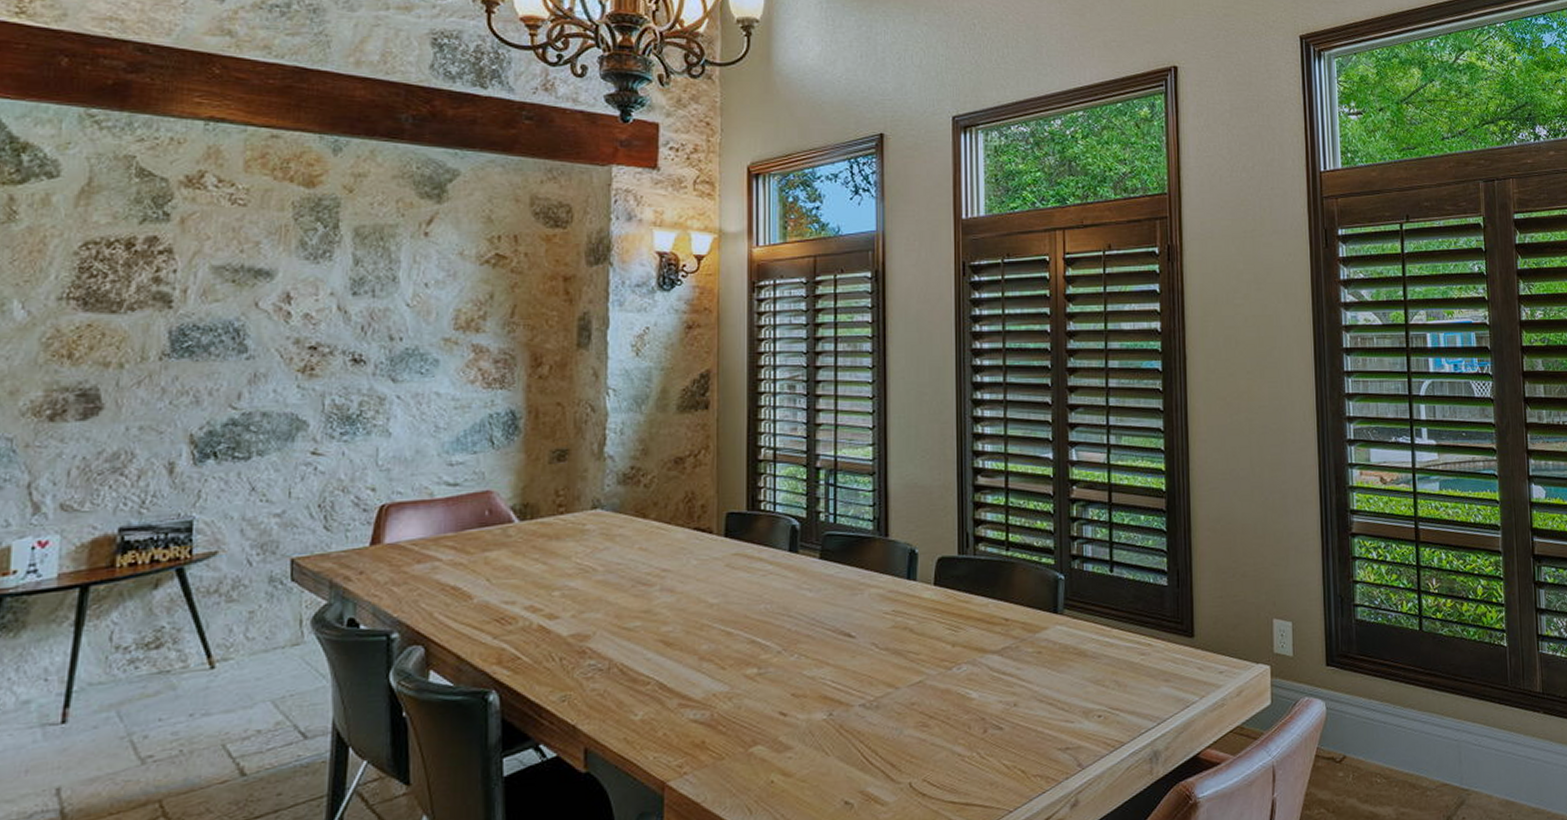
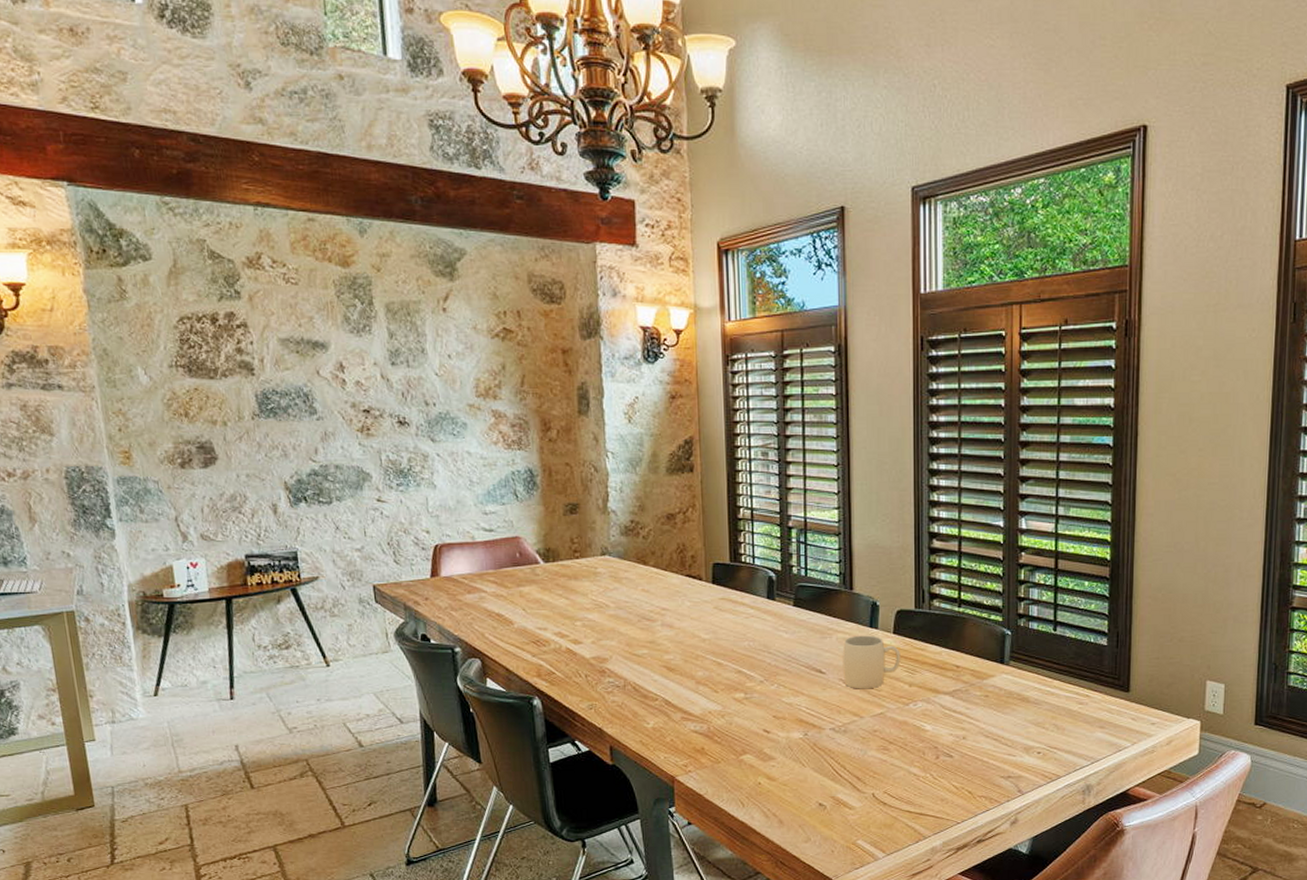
mug: none [875,588,942,654] -> present [842,635,901,689]

